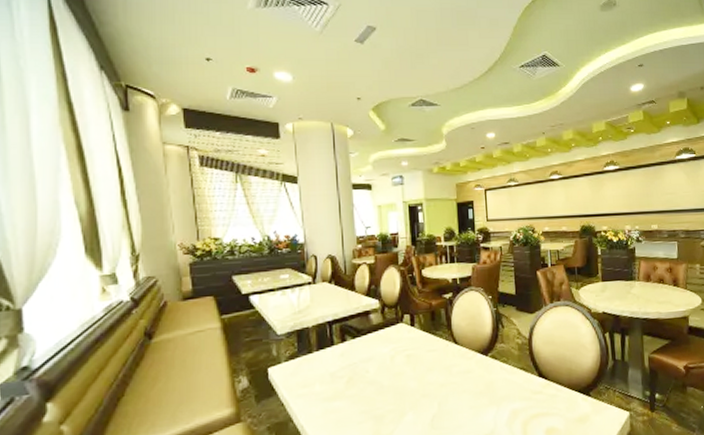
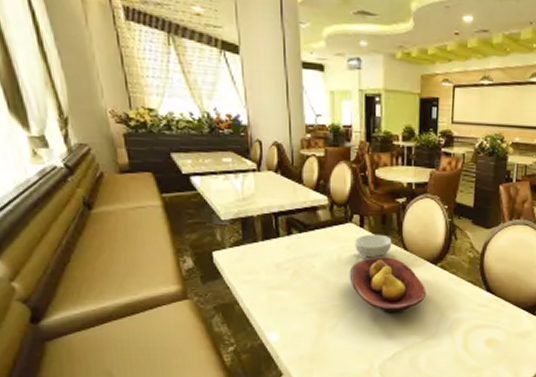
fruit bowl: none [403,352,481,413] -> present [349,257,427,314]
cereal bowl: none [407,331,443,356] -> present [355,234,392,258]

